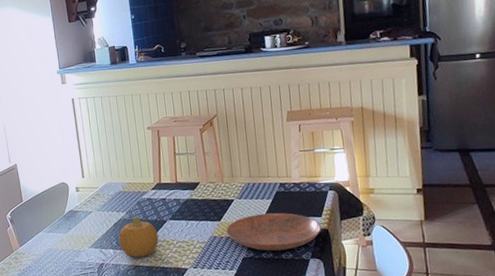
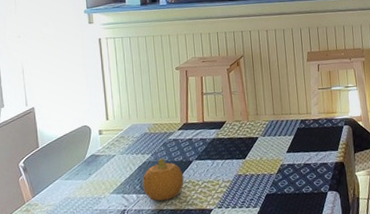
bowl: present [226,212,322,251] -> none [250,148,338,187]

